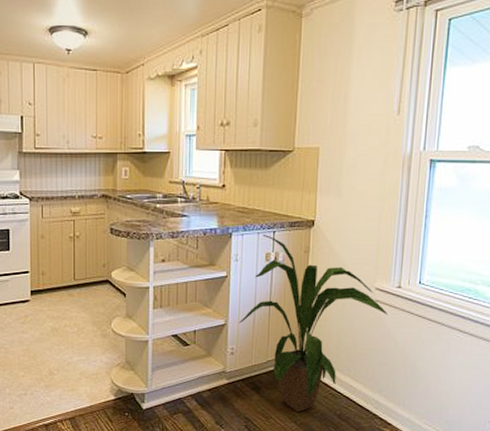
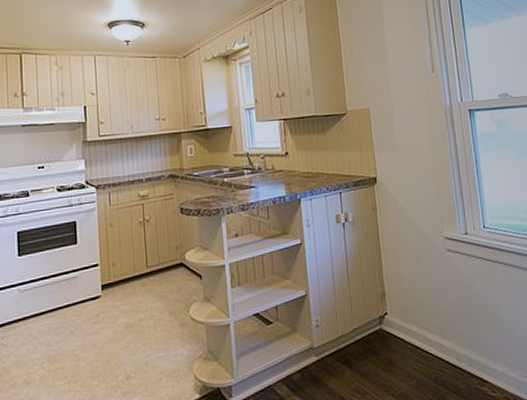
house plant: present [238,235,389,413] -> none [319,197,462,383]

